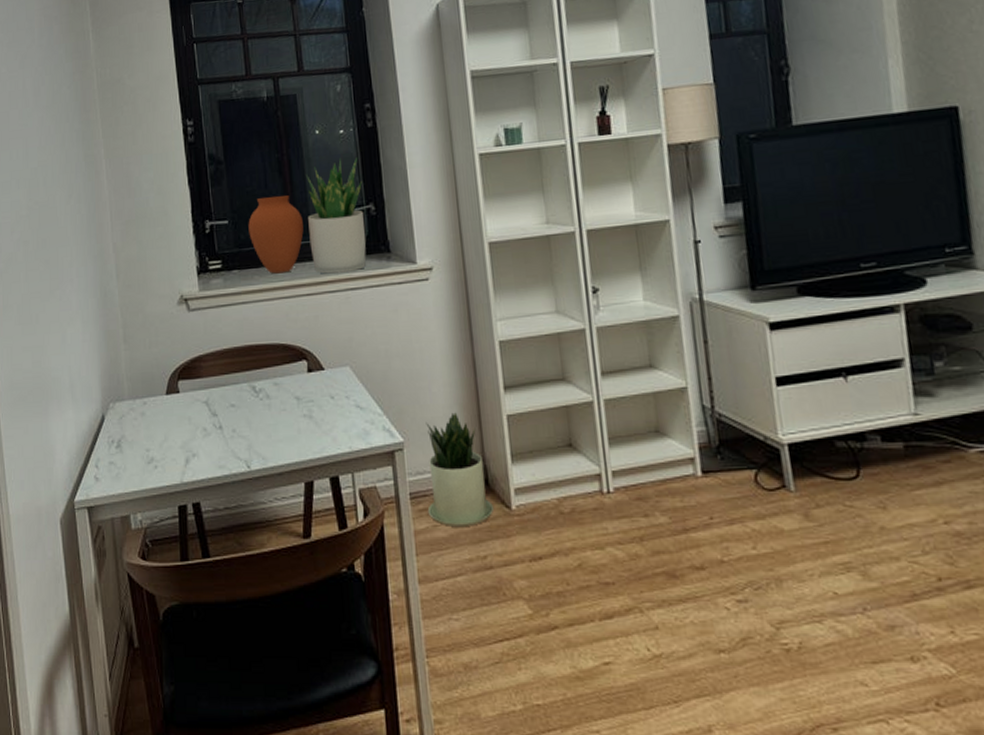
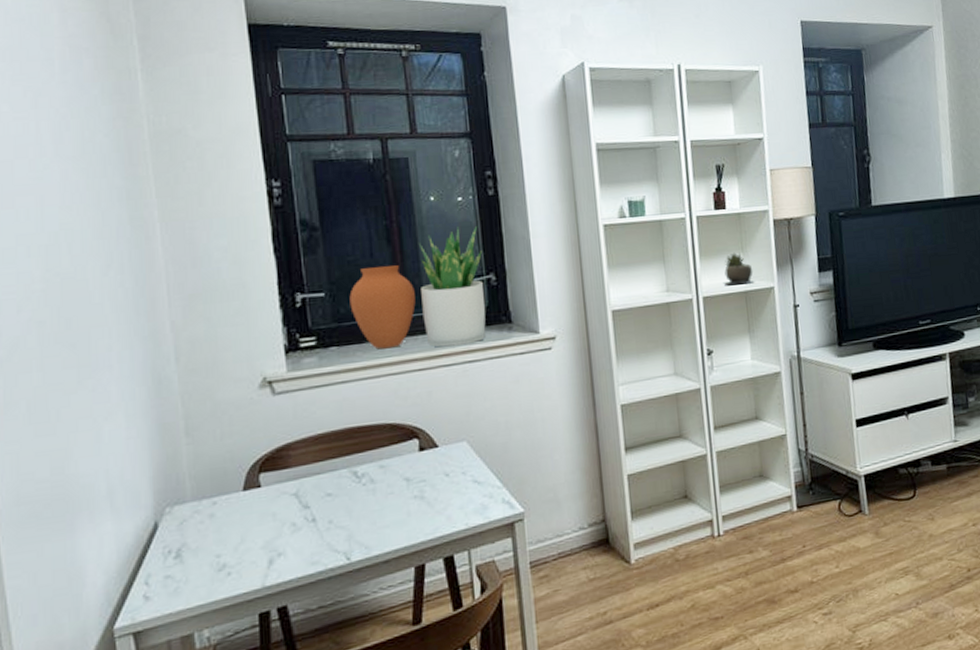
planter: present [426,412,493,526] -> none [547,477,614,589]
succulent plant: none [609,181,646,218] -> present [723,252,755,286]

